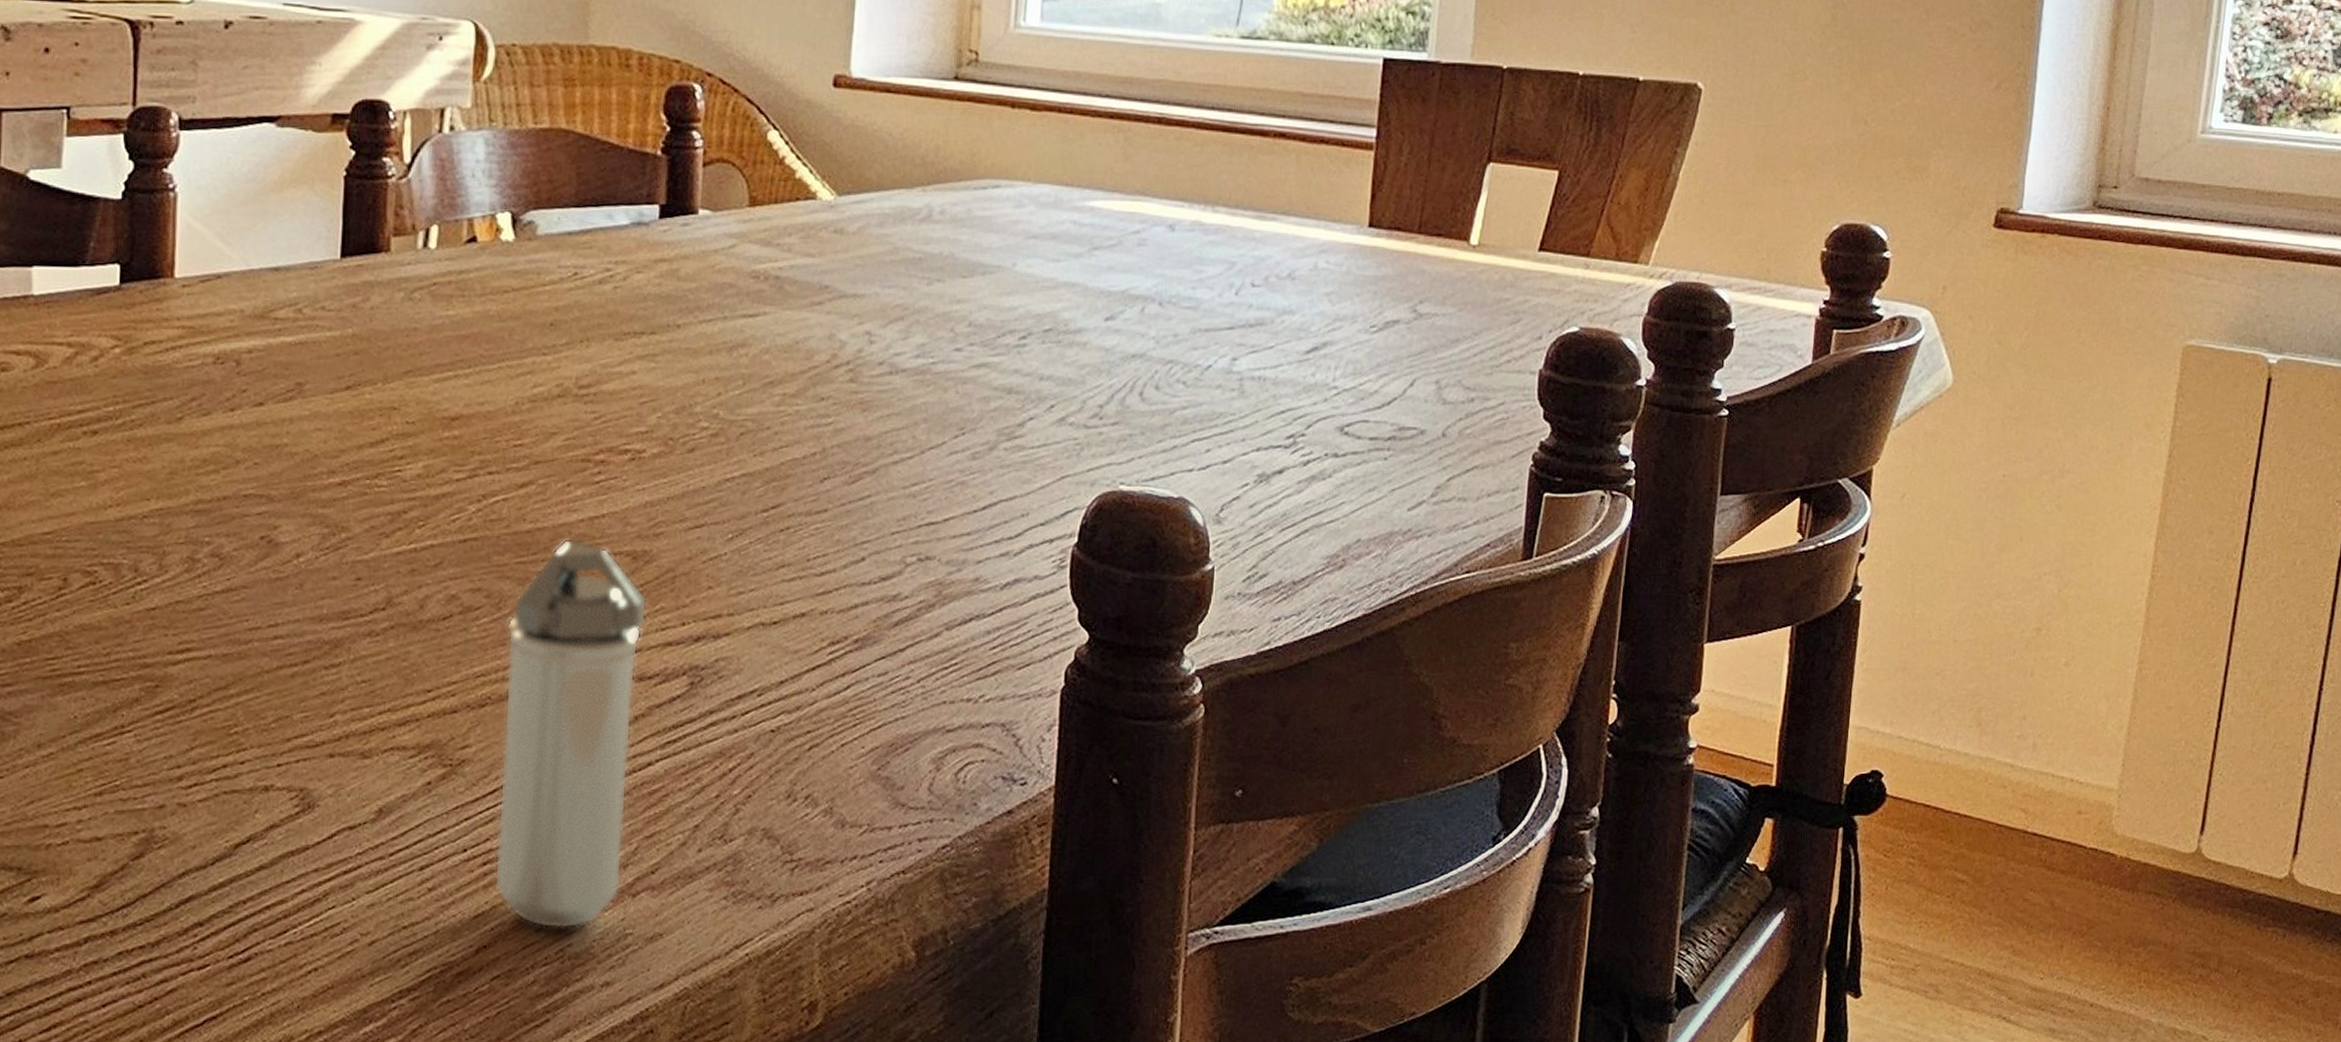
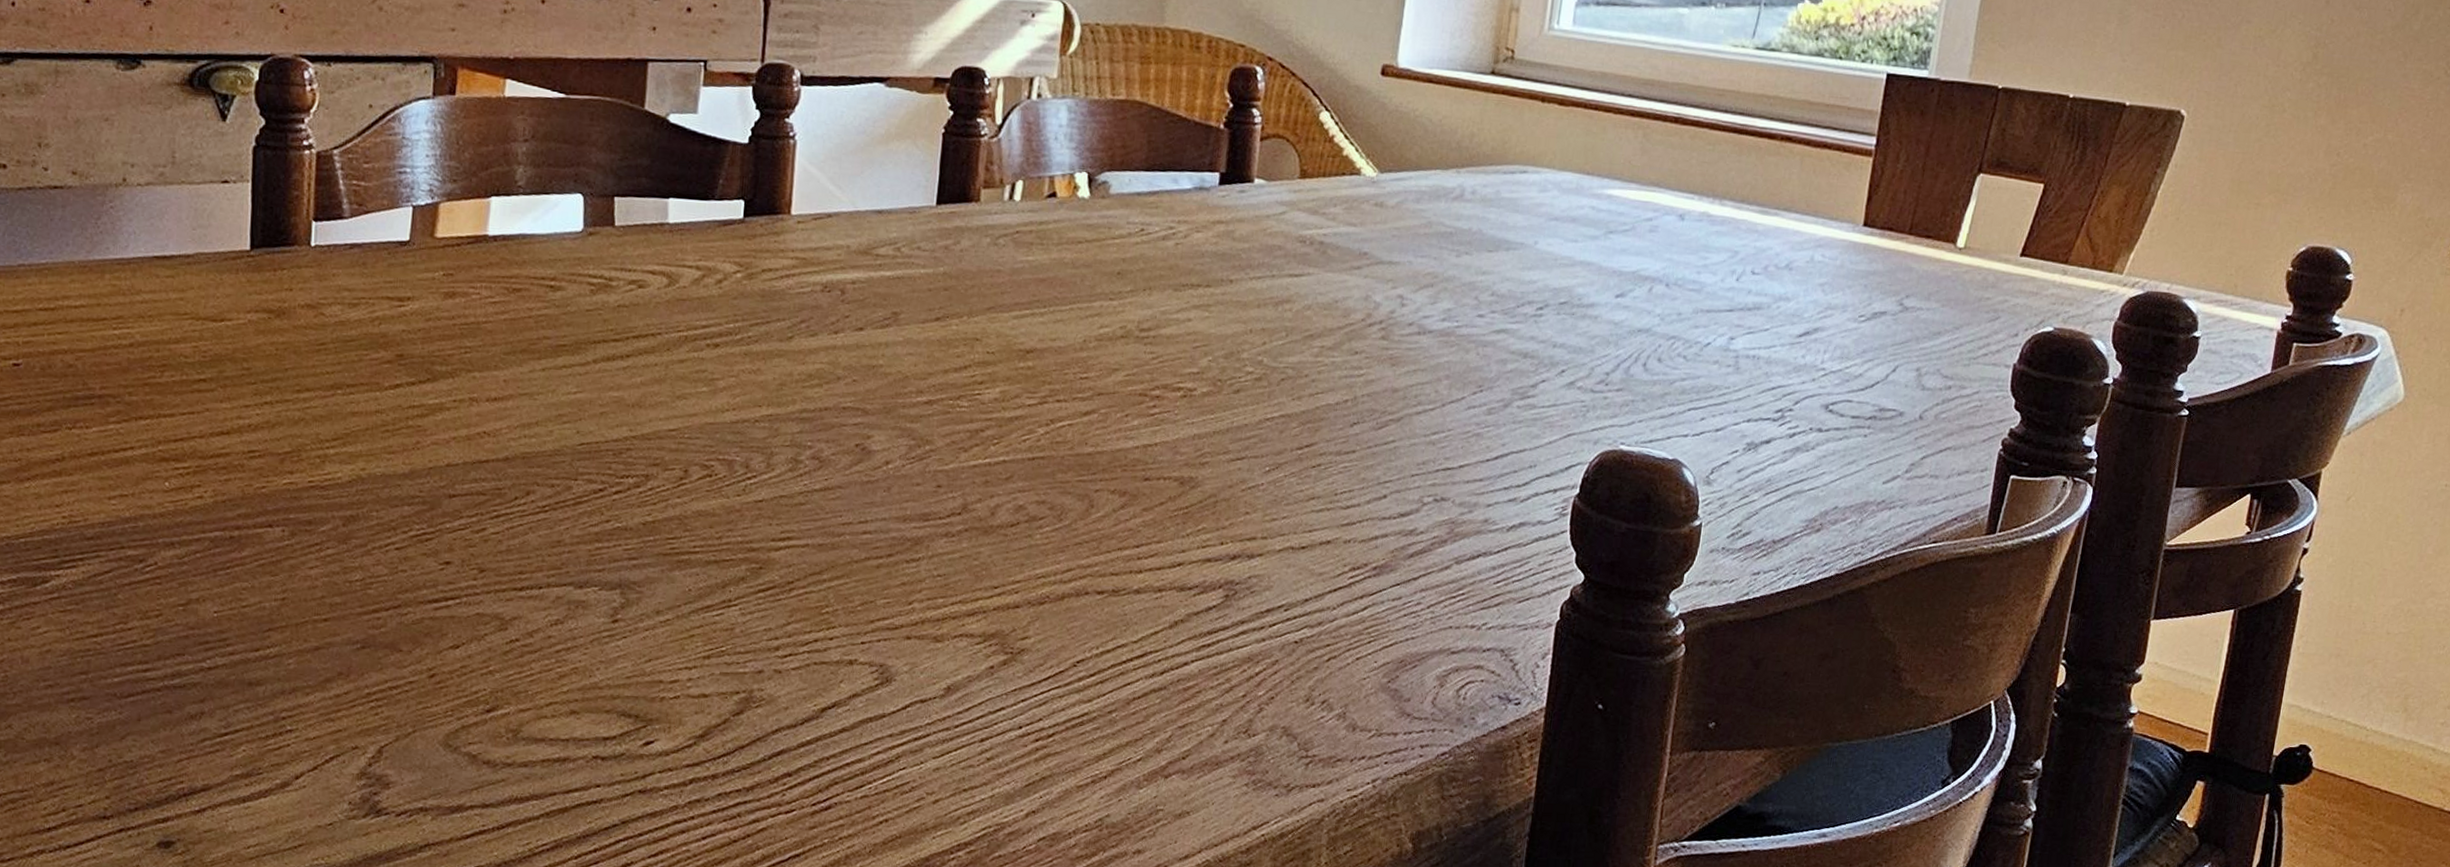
shaker: present [494,539,648,929] -> none [1044,462,1191,802]

